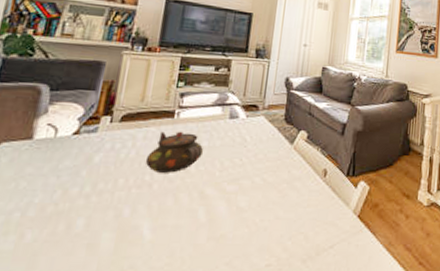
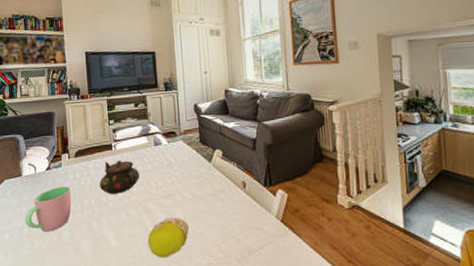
cup: none [19,157,104,218] -> present [25,186,72,231]
fruit: none [194,207,253,258] -> present [147,217,190,258]

